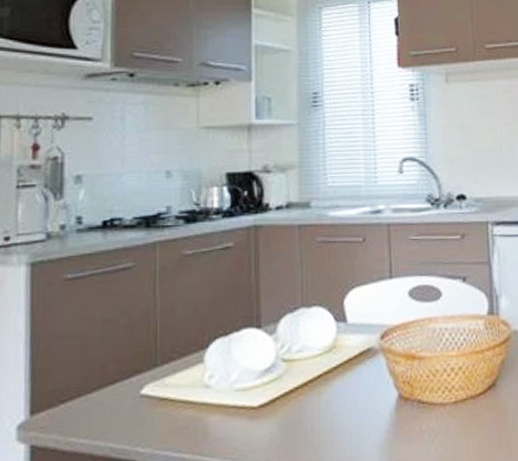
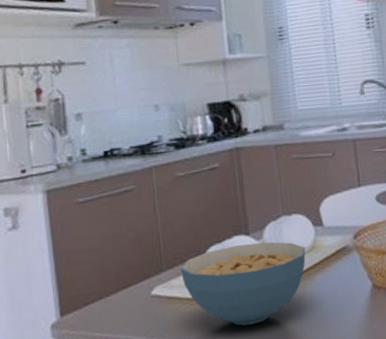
cereal bowl: none [178,337,325,437] -> present [181,242,306,326]

